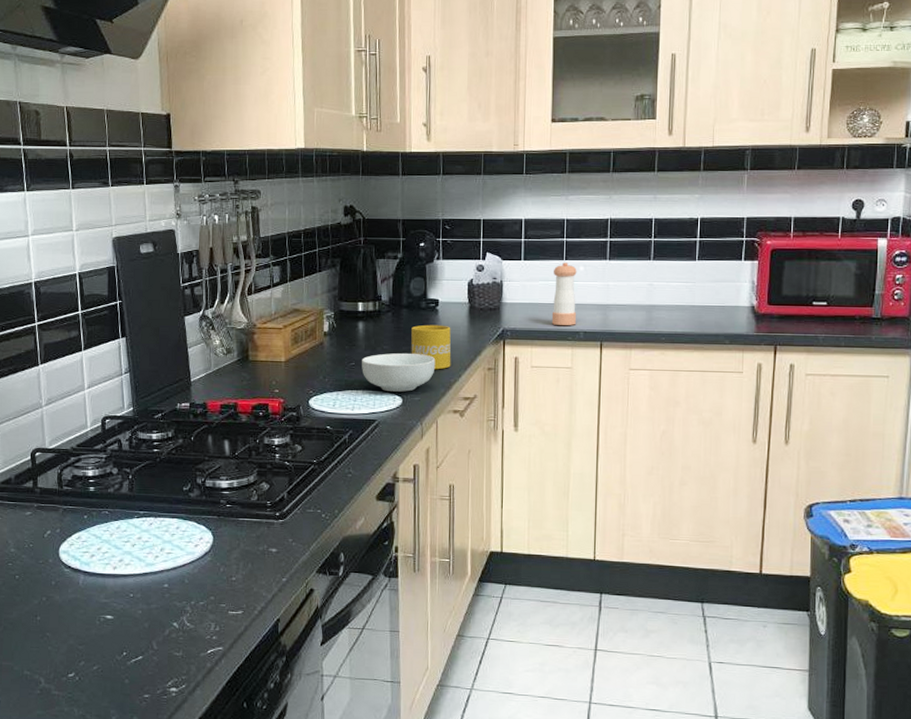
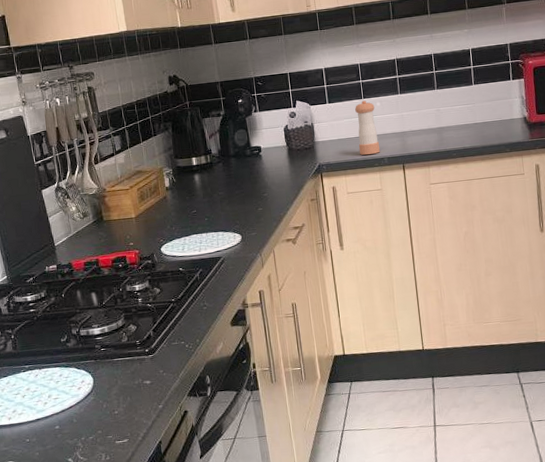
cereal bowl: present [362,353,436,392] -> none [202,195,266,231]
mug: present [411,324,451,370] -> none [241,167,279,207]

